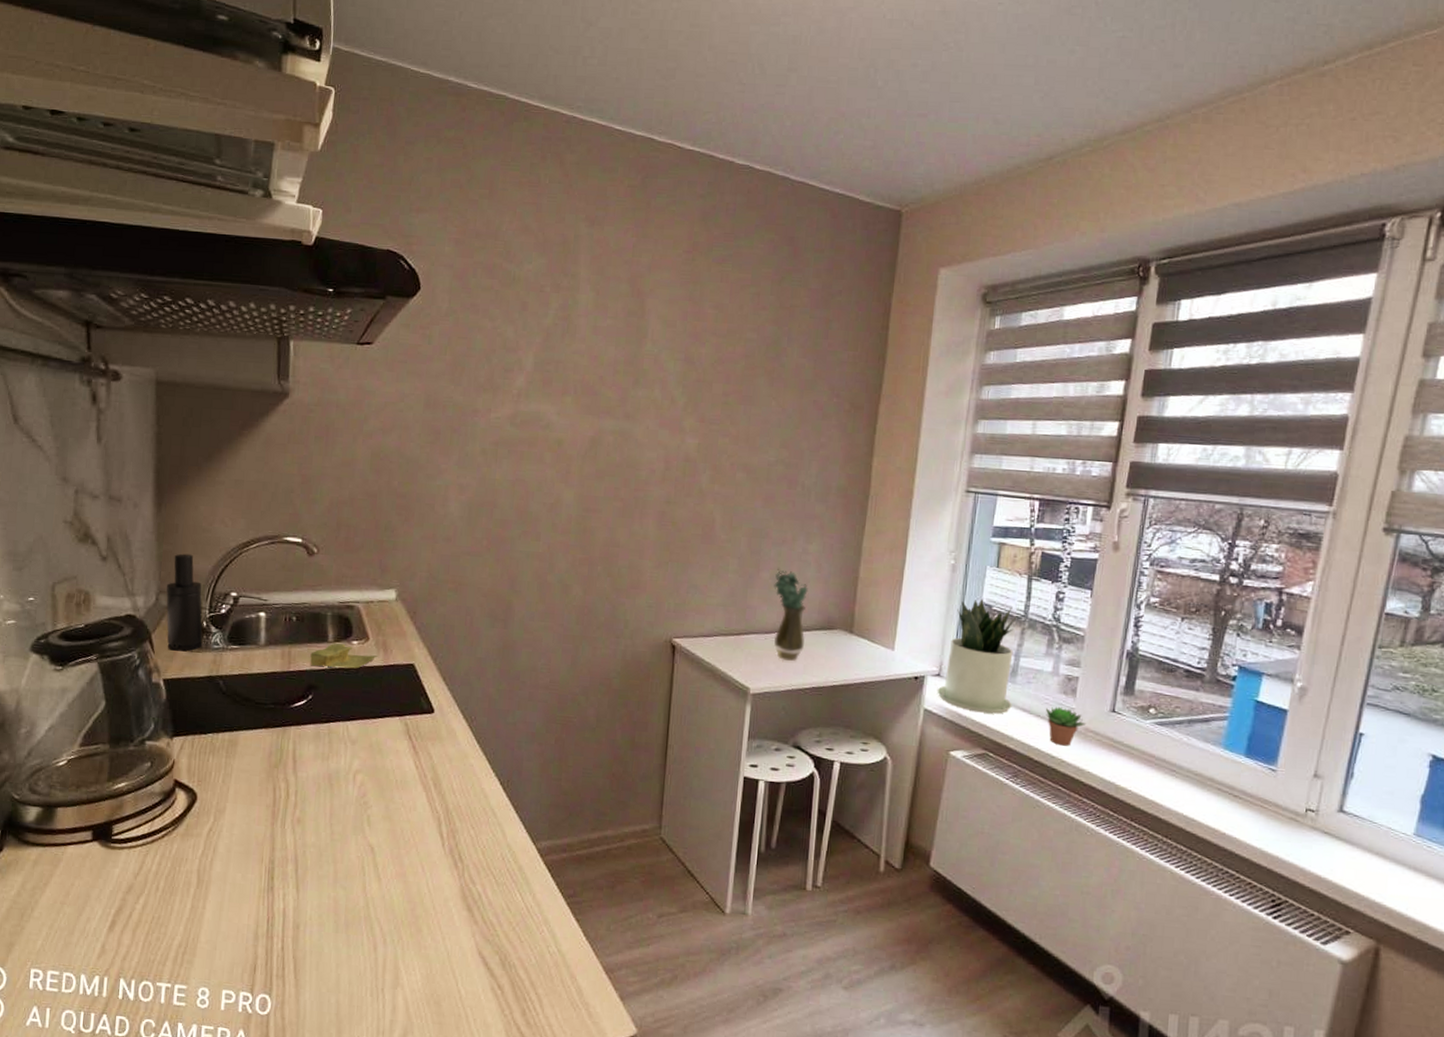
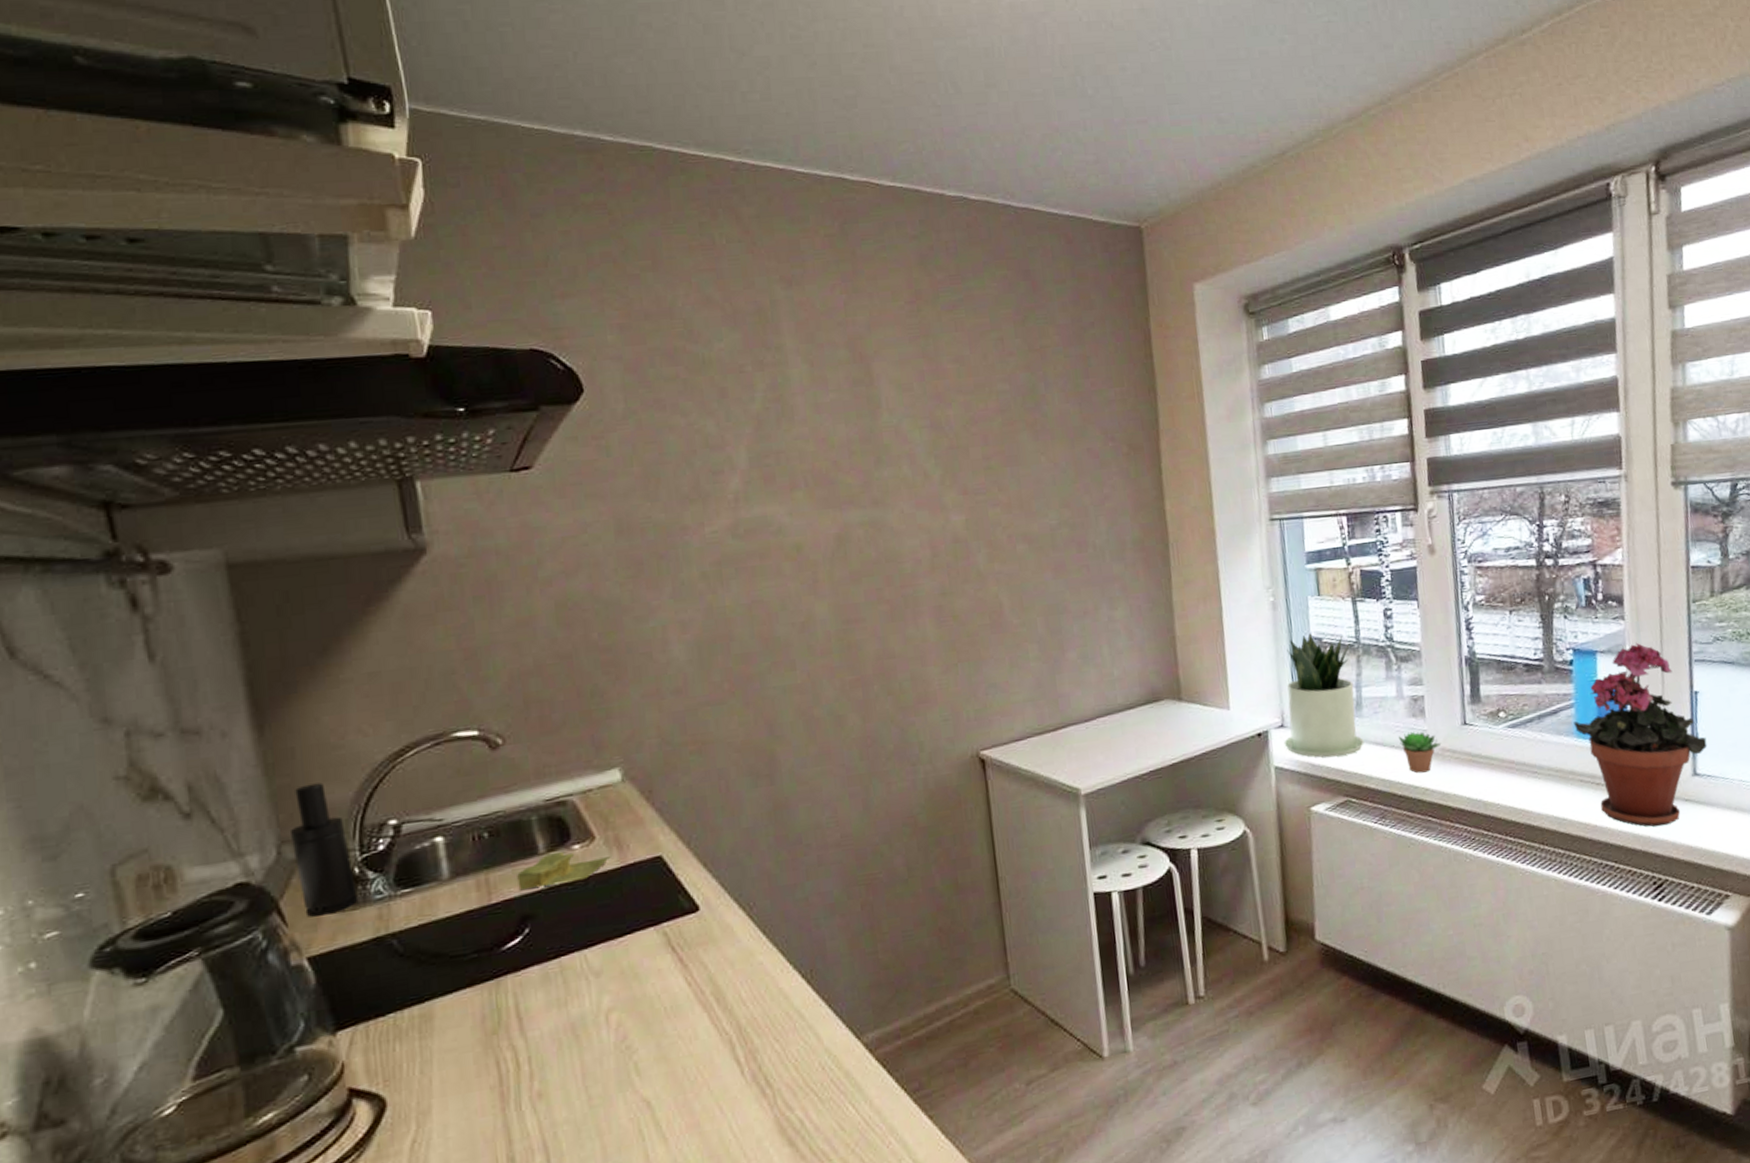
vase: present [773,568,808,661] -> none [1084,644,1132,748]
potted plant: none [1223,673,1362,851] -> present [1573,642,1707,827]

